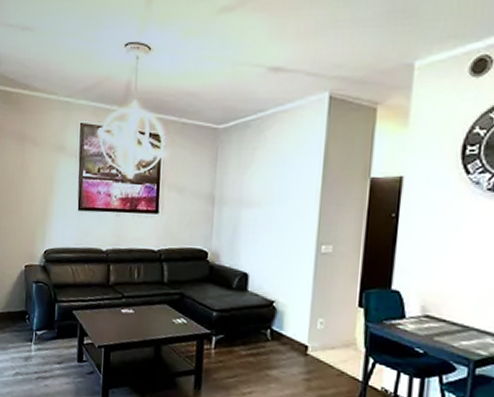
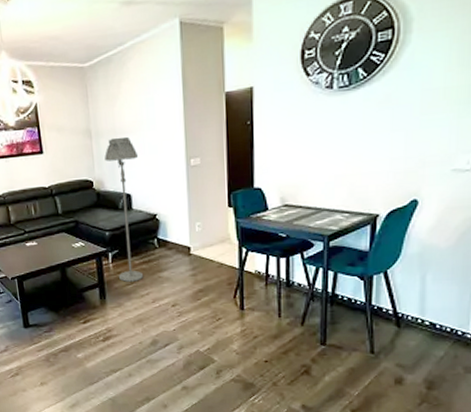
floor lamp: none [219,208,262,376] -> present [105,136,144,282]

